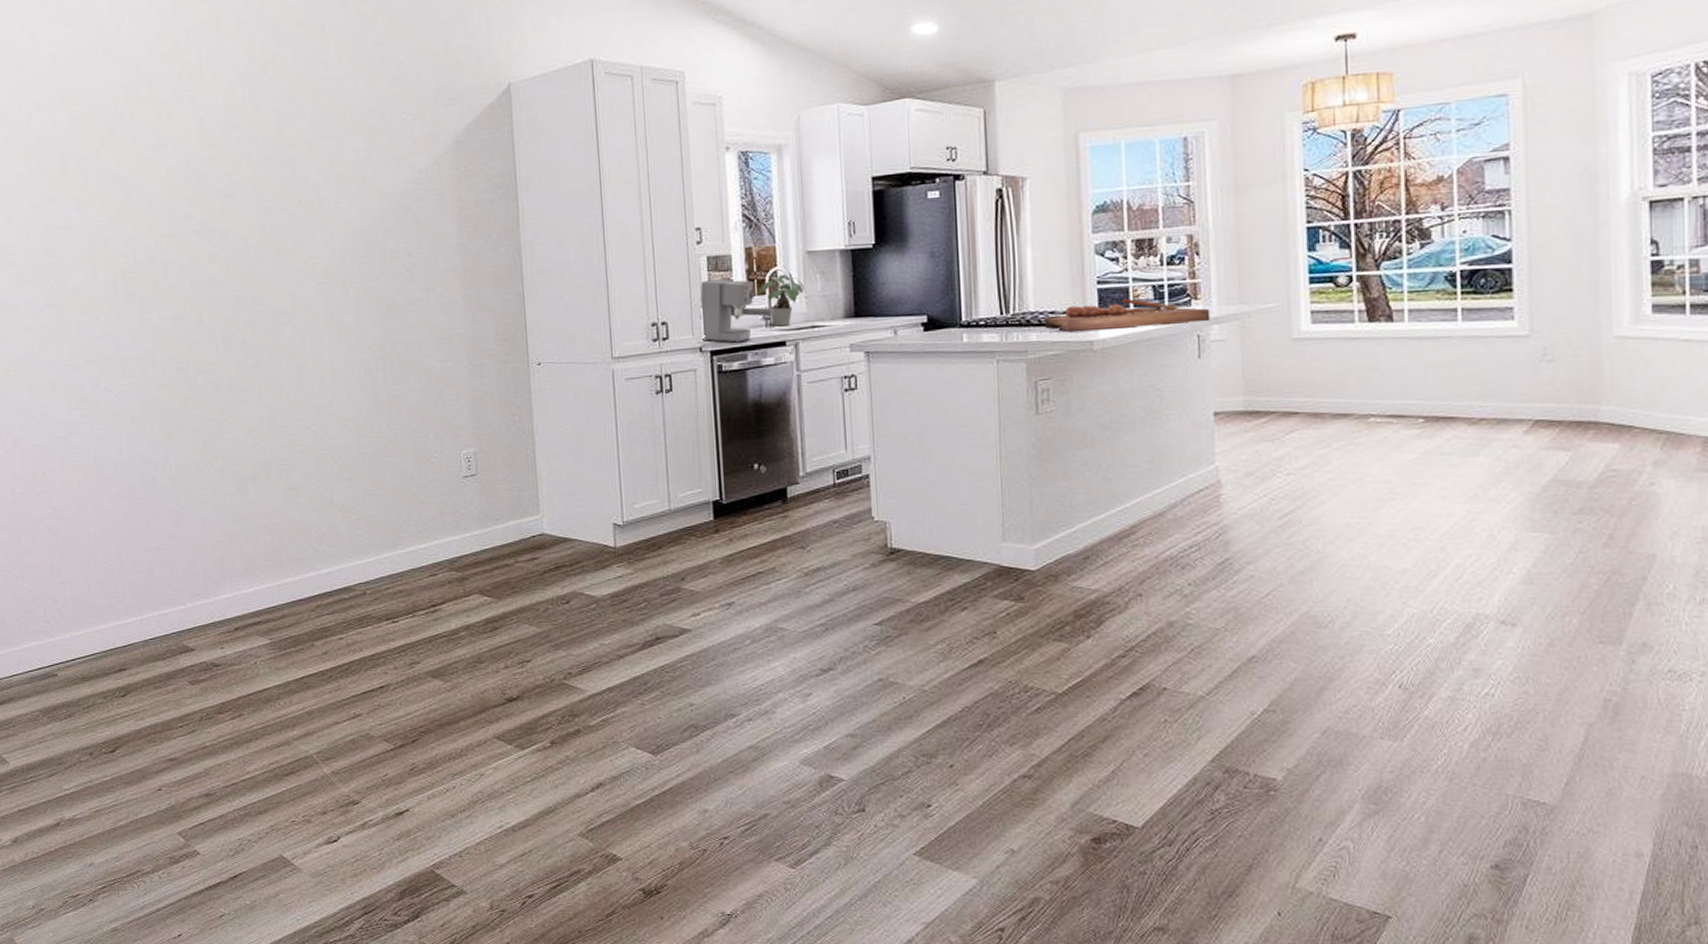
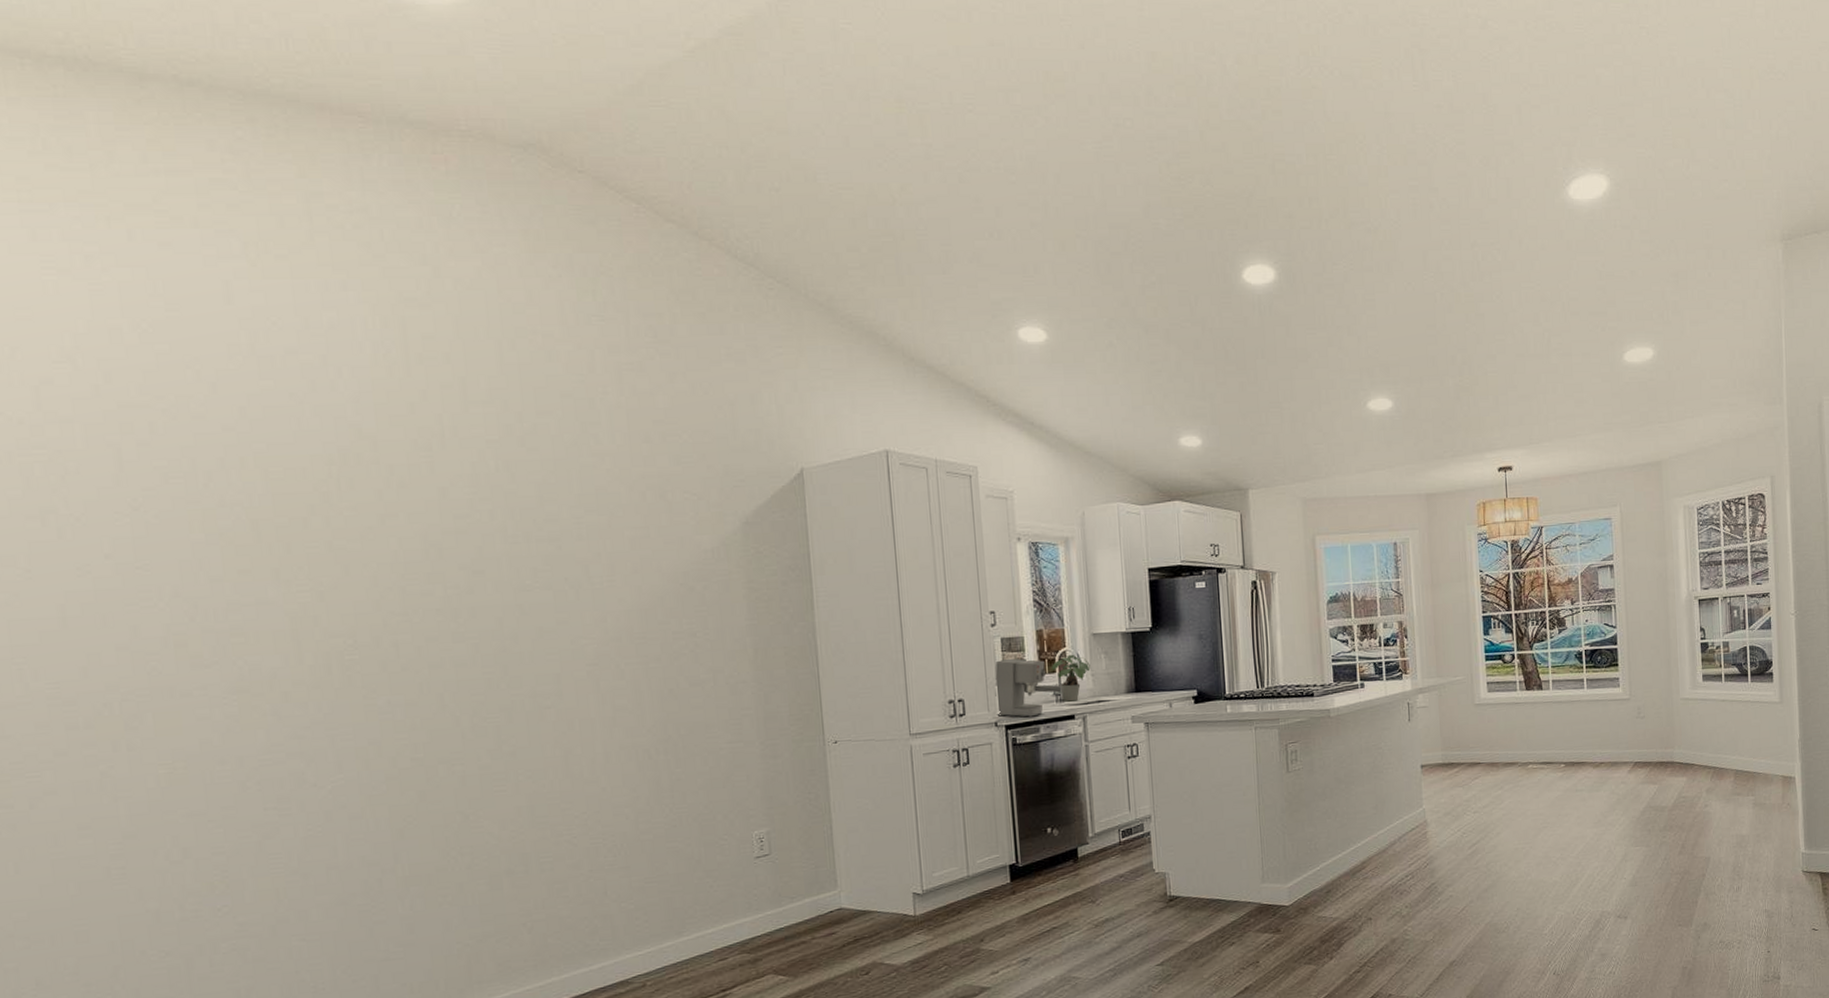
cutting board: present [1044,298,1211,333] -> none [1292,673,1417,703]

